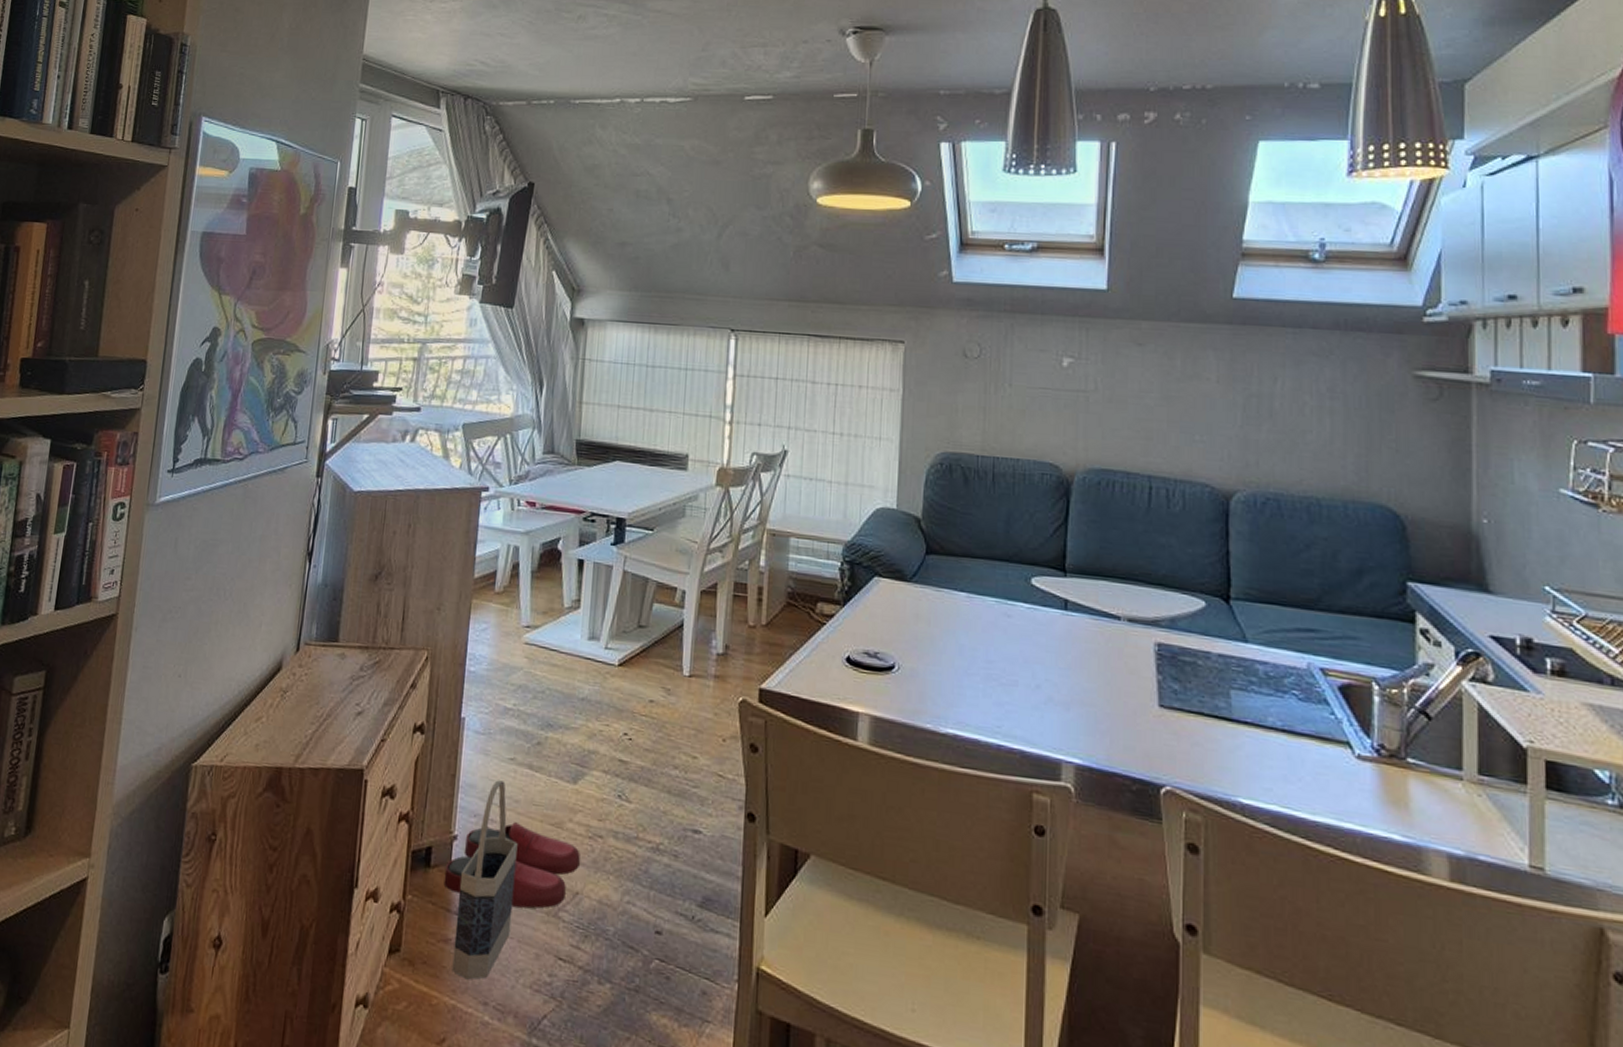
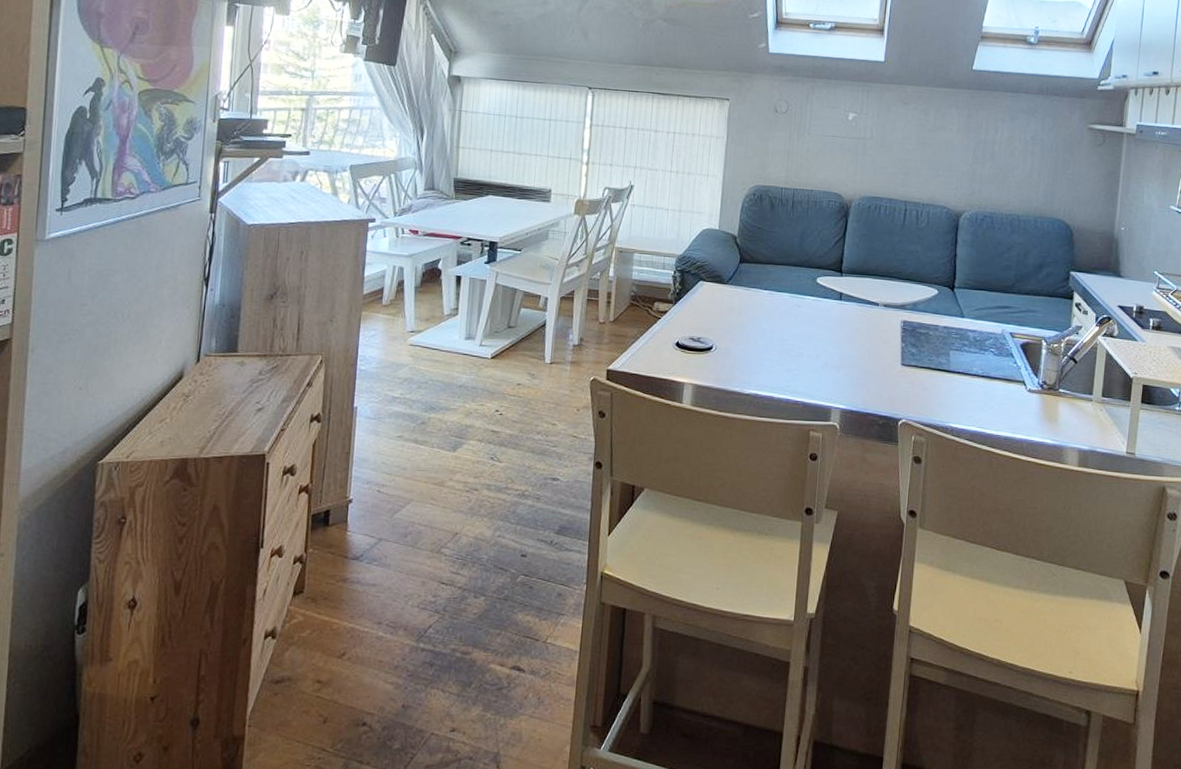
slippers: present [444,822,580,909] -> none [341,485,459,549]
bag: present [452,780,518,980] -> none [350,454,406,607]

